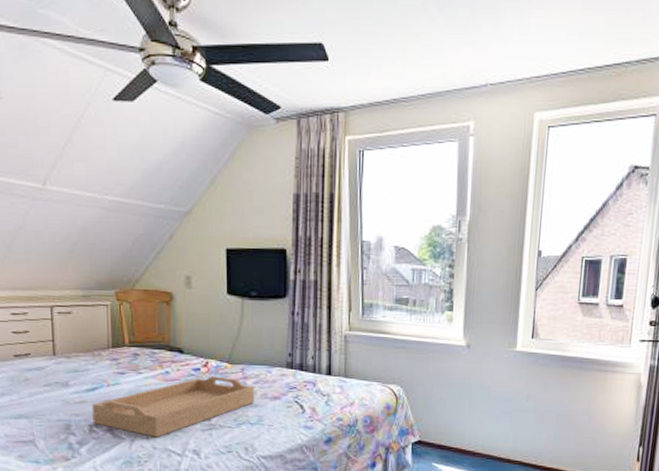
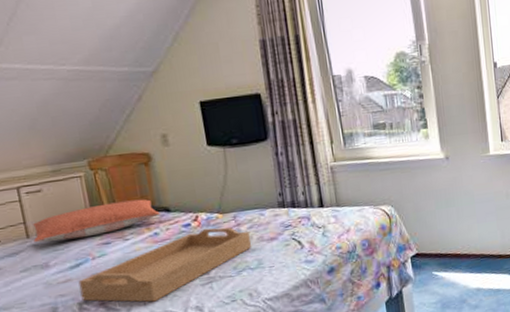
pillow: none [58,335,174,365] -> present [33,199,161,243]

